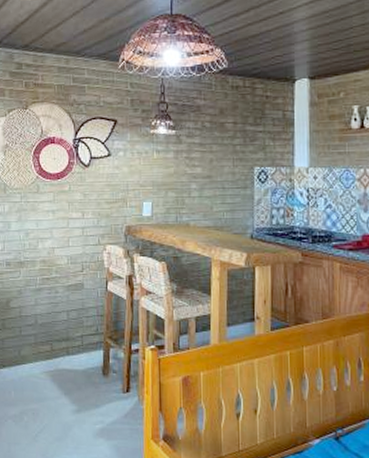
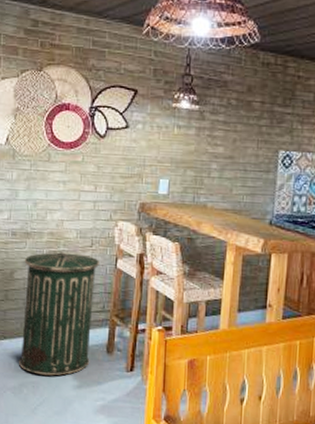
trash can: none [18,279,92,402] -> present [19,252,101,376]

